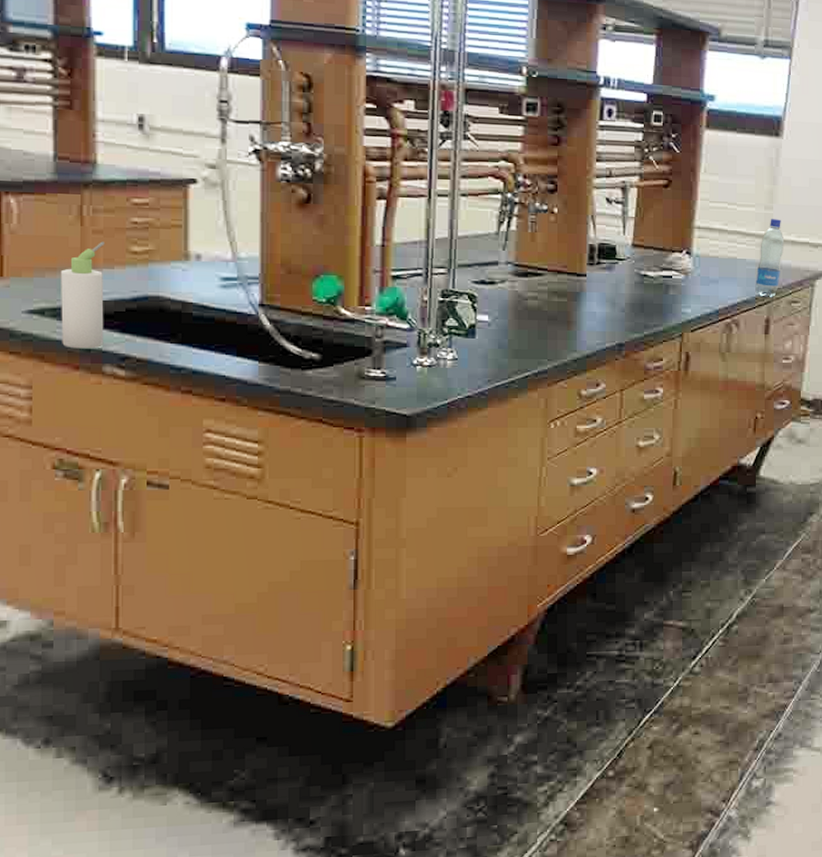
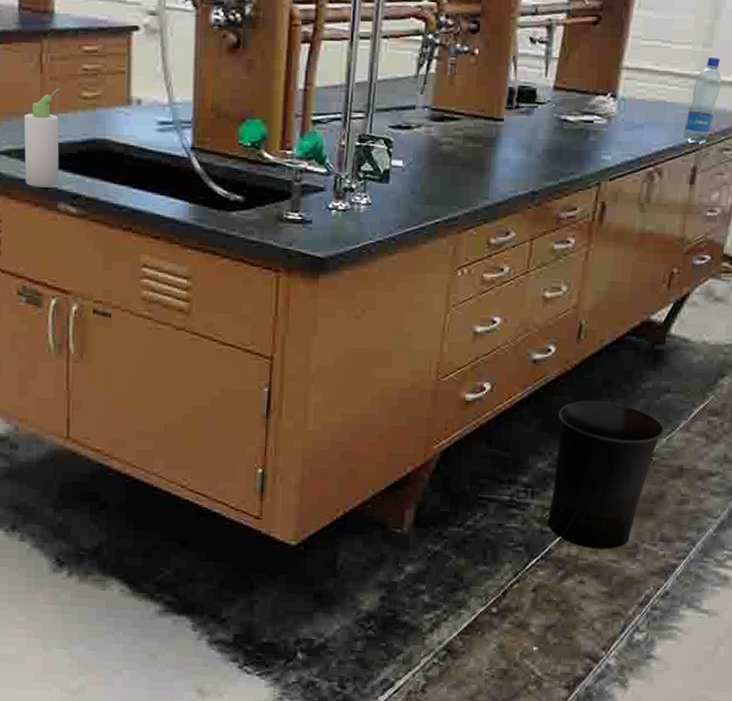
waste bin: none [659,546,763,697] -> present [548,400,665,549]

